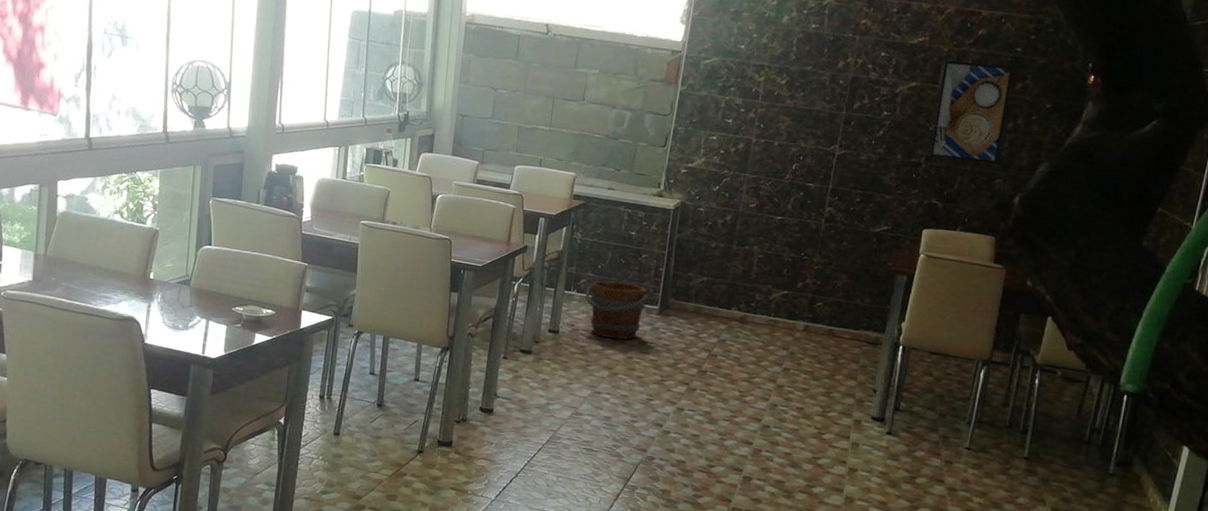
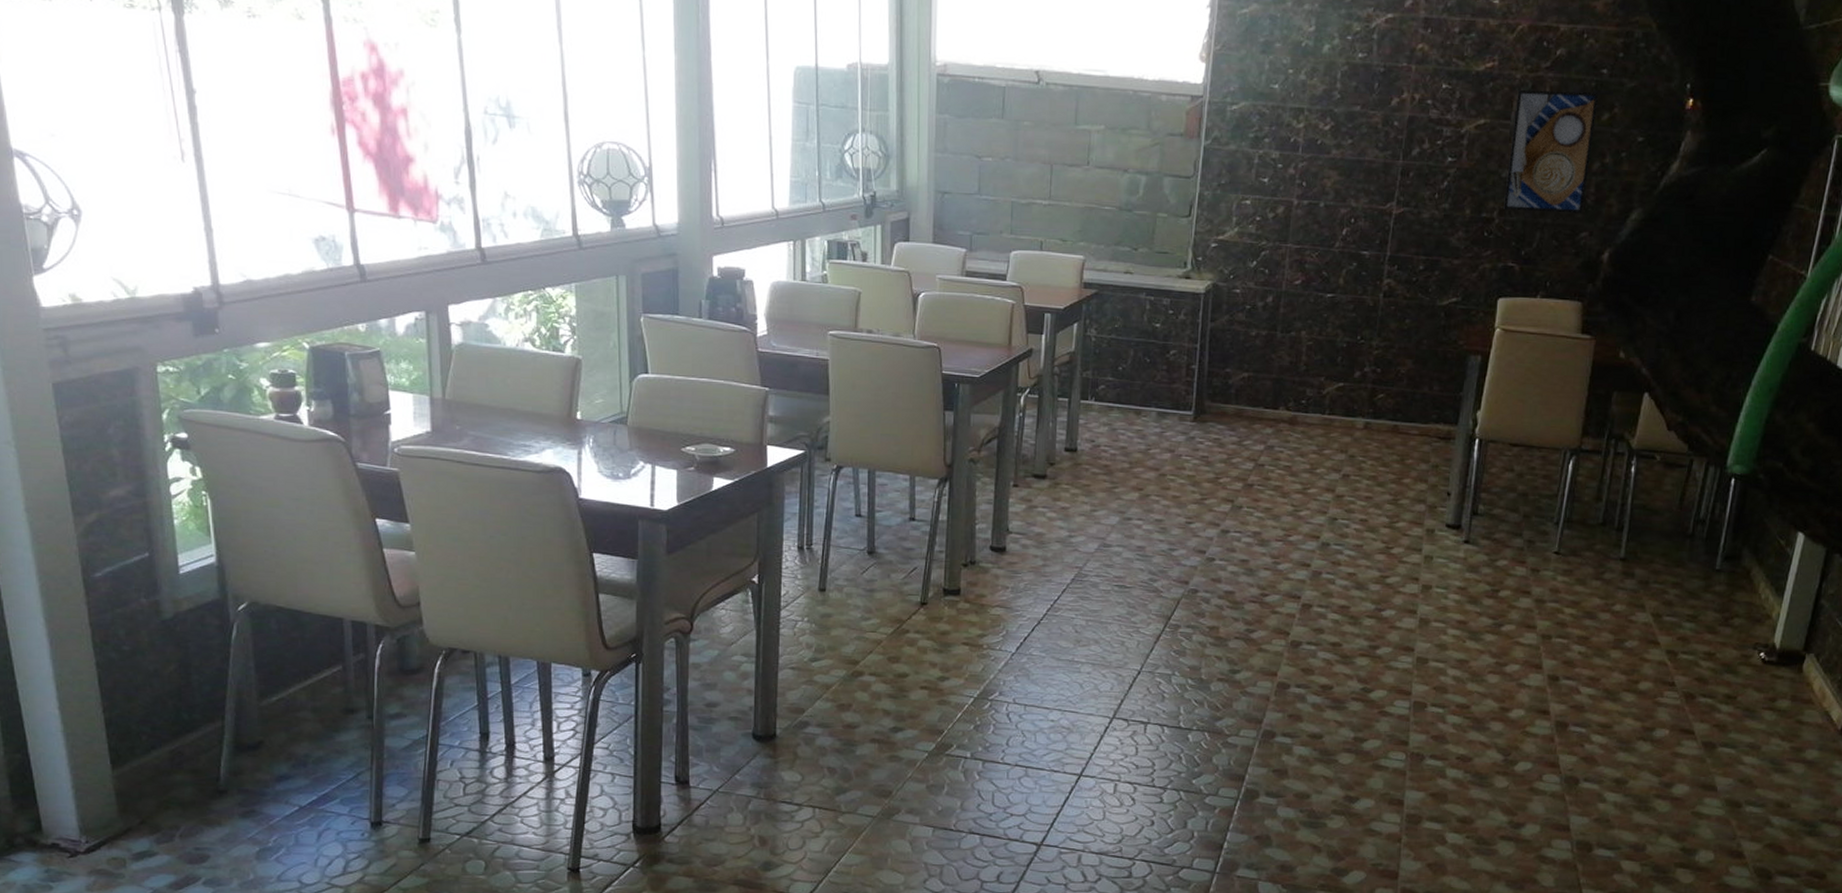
bucket: present [585,281,650,340] -> none [1105,384,1182,454]

